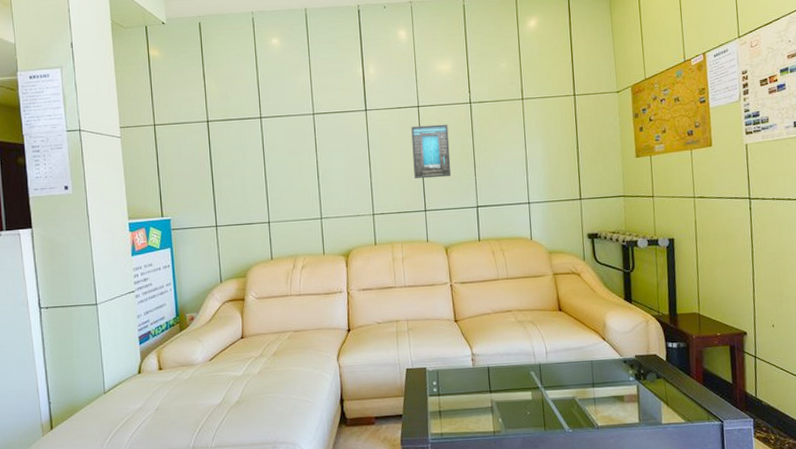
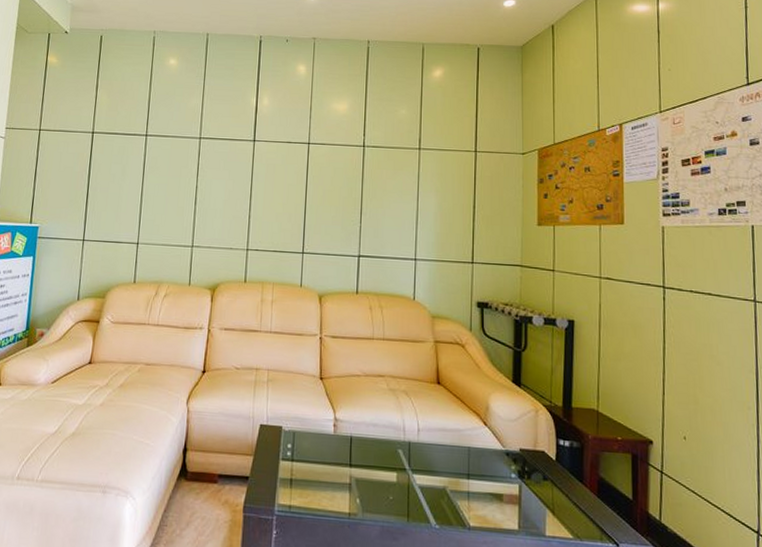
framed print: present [411,124,452,179] -> none [296,163,338,221]

